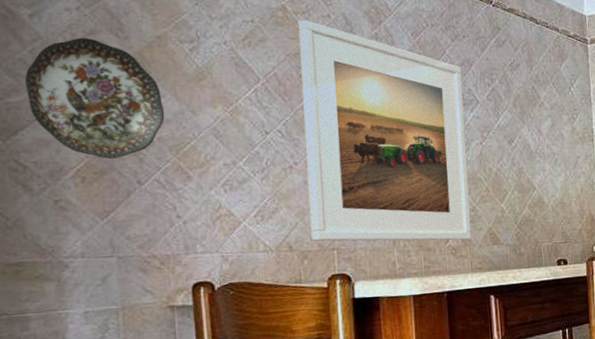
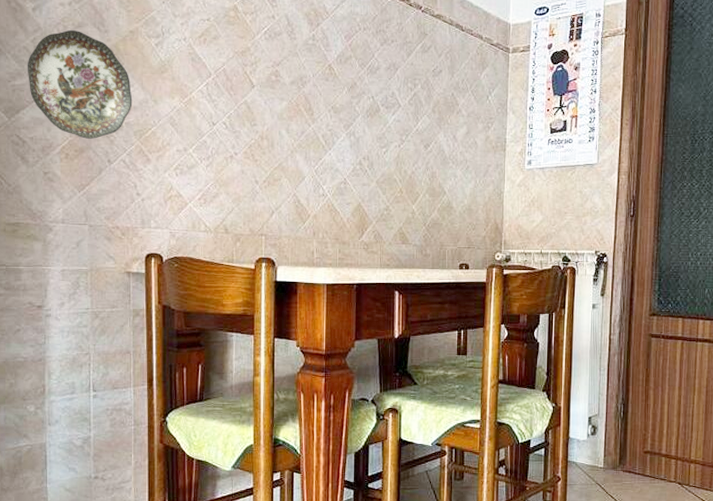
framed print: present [298,19,472,242] -> none [244,19,387,237]

